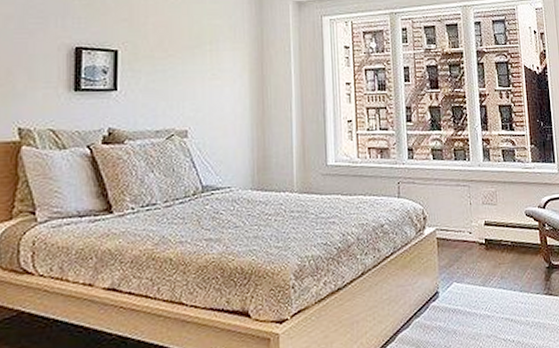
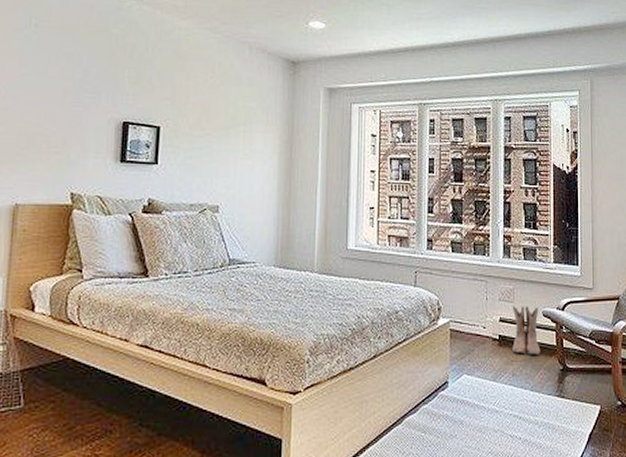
boots: none [495,207,527,256] -> present [512,306,541,355]

